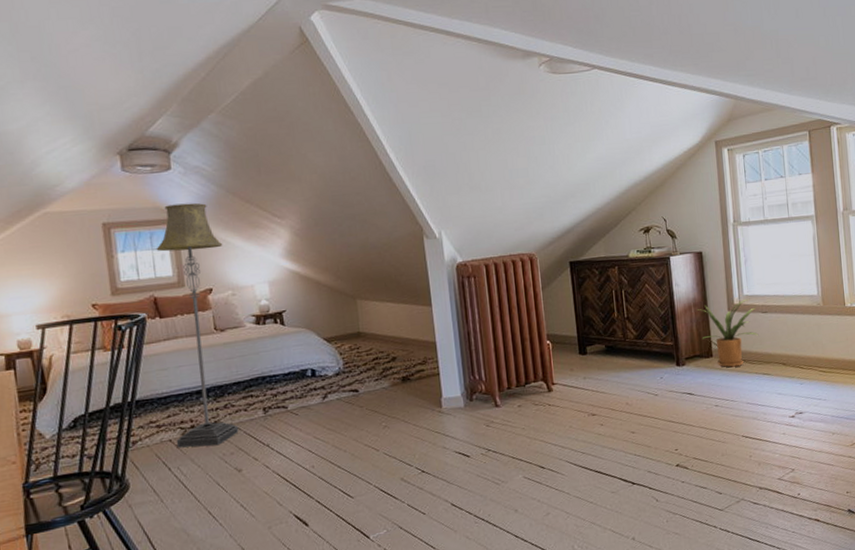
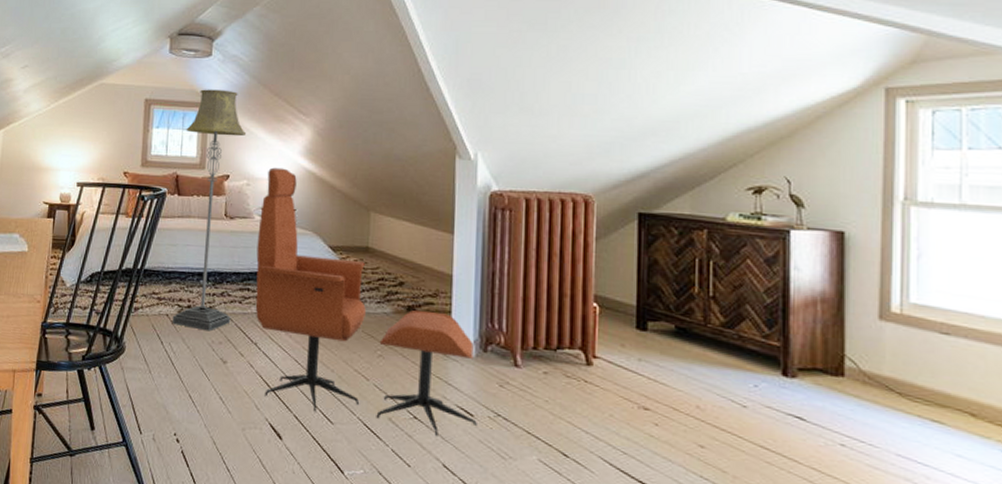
lounge chair: none [251,272,473,492] -> present [255,167,477,436]
house plant: present [698,299,759,368] -> none [827,303,930,400]

